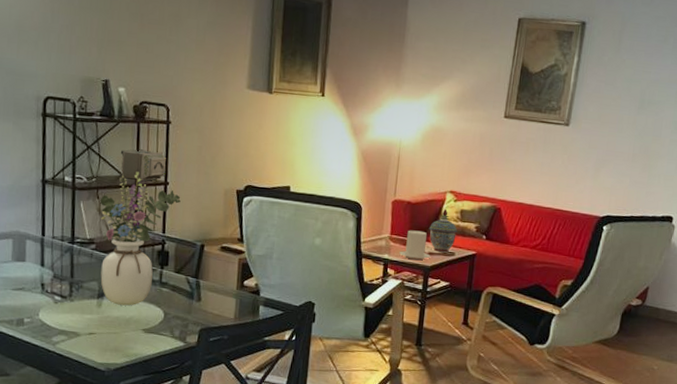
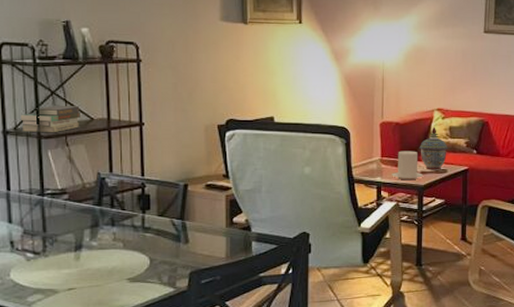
books: none [58,159,112,186] -> present [20,106,80,133]
bouquet: present [100,171,181,306] -> none [69,114,159,256]
decorative box: present [120,149,166,182] -> none [88,91,139,124]

